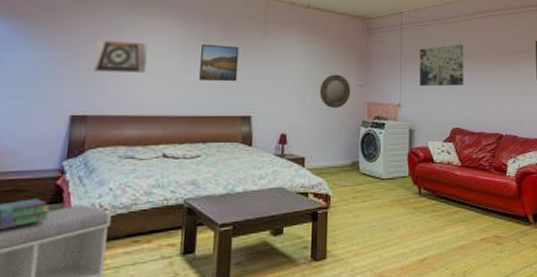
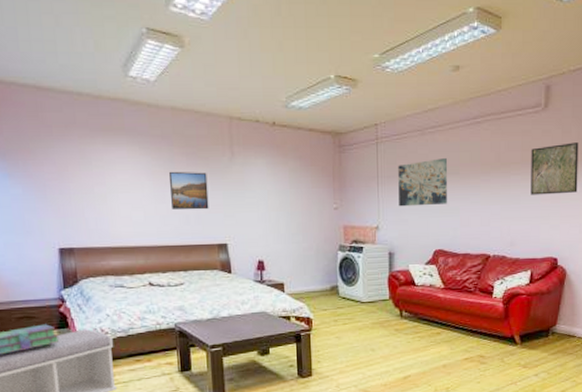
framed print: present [93,39,148,74] -> none [67,171,119,206]
home mirror: present [319,74,351,109] -> none [293,197,326,234]

